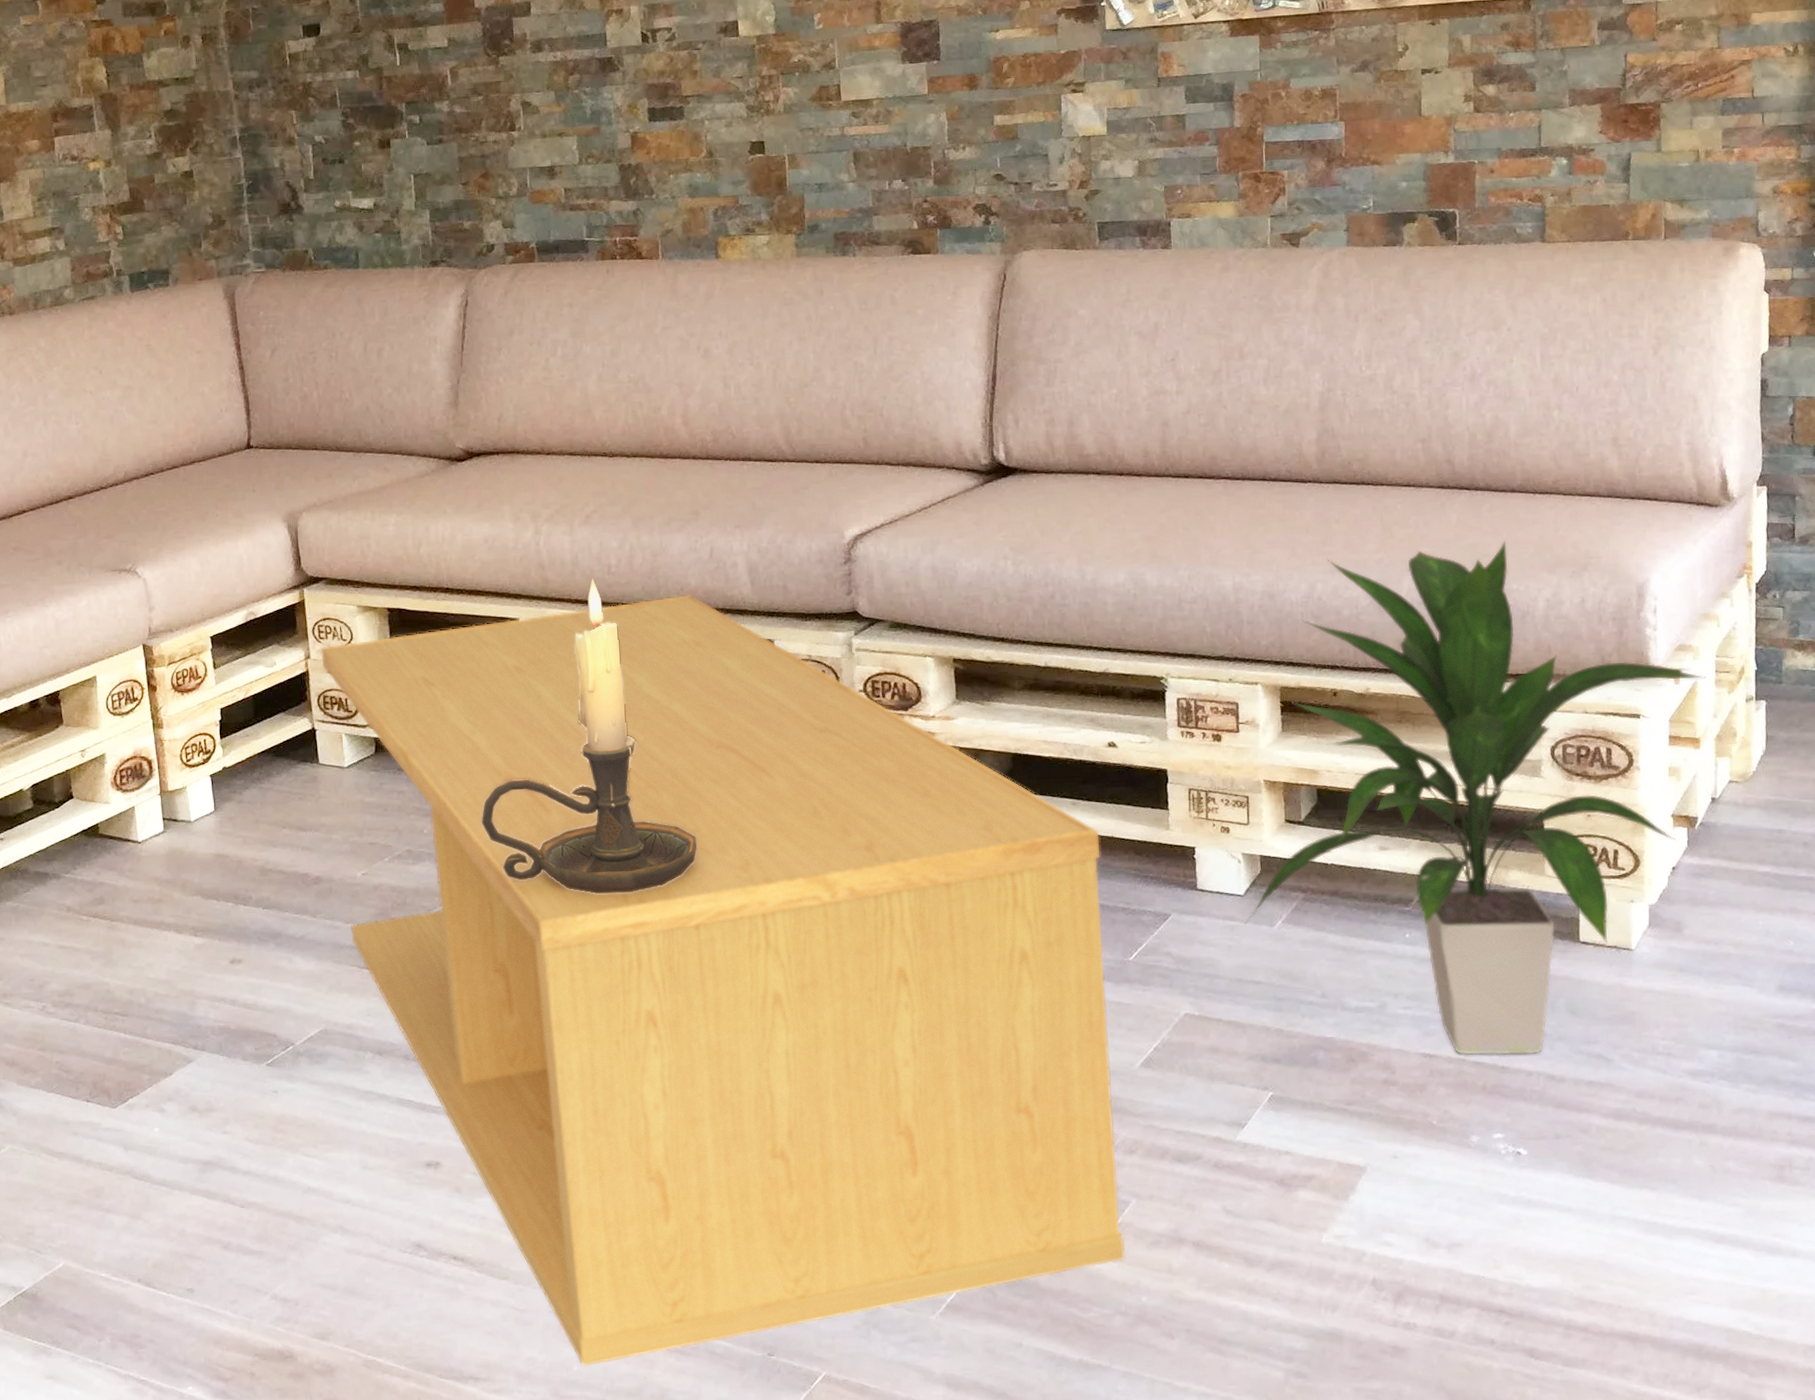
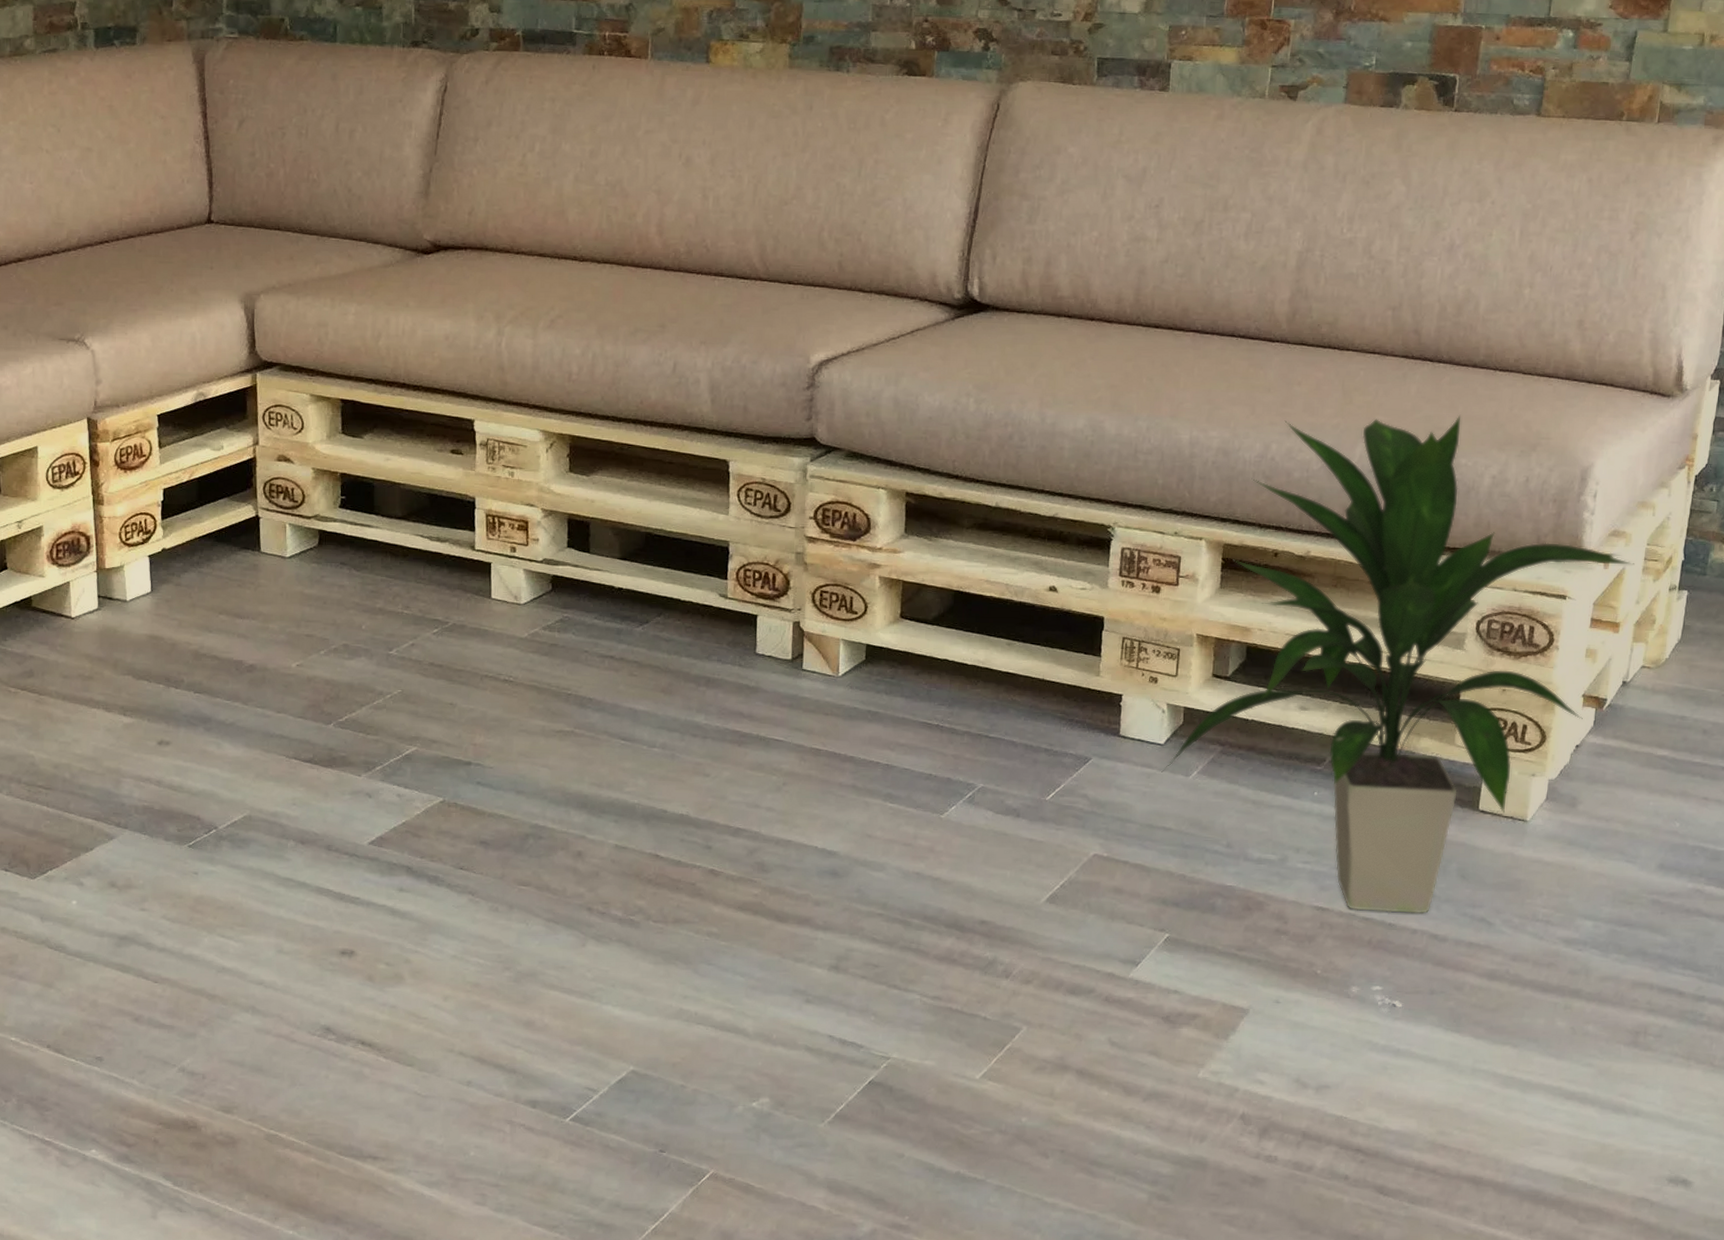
coffee table: present [320,594,1125,1367] -> none [269,408,1031,1153]
candle holder: present [481,578,698,894] -> none [420,384,635,702]

